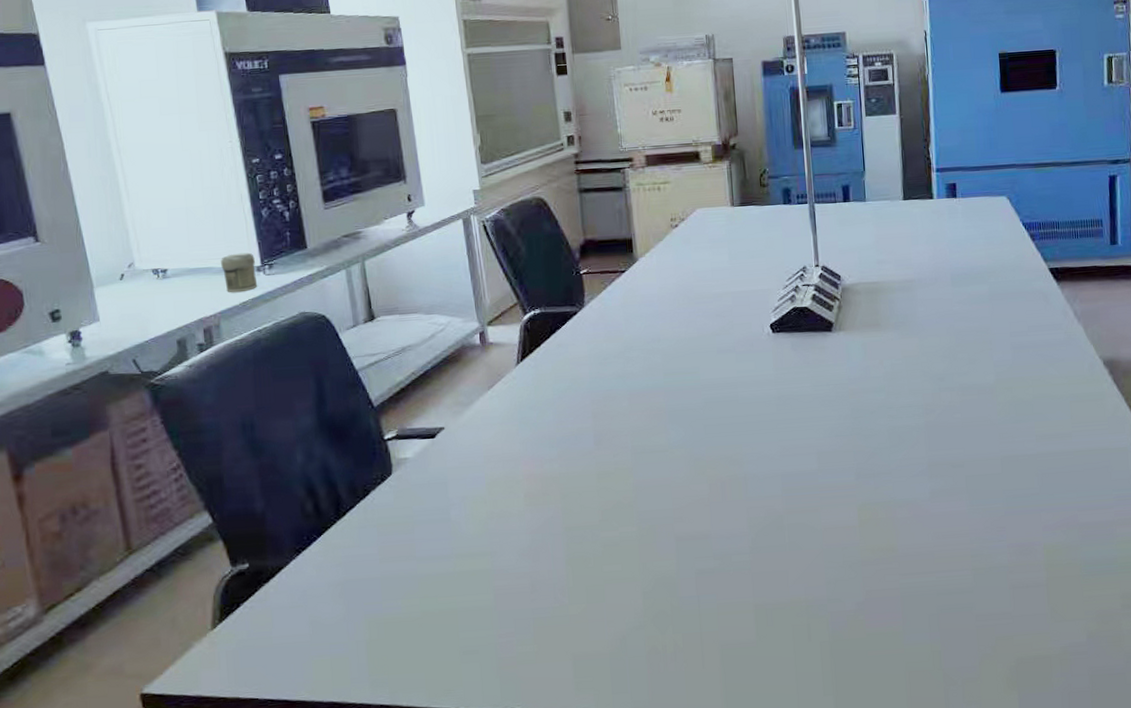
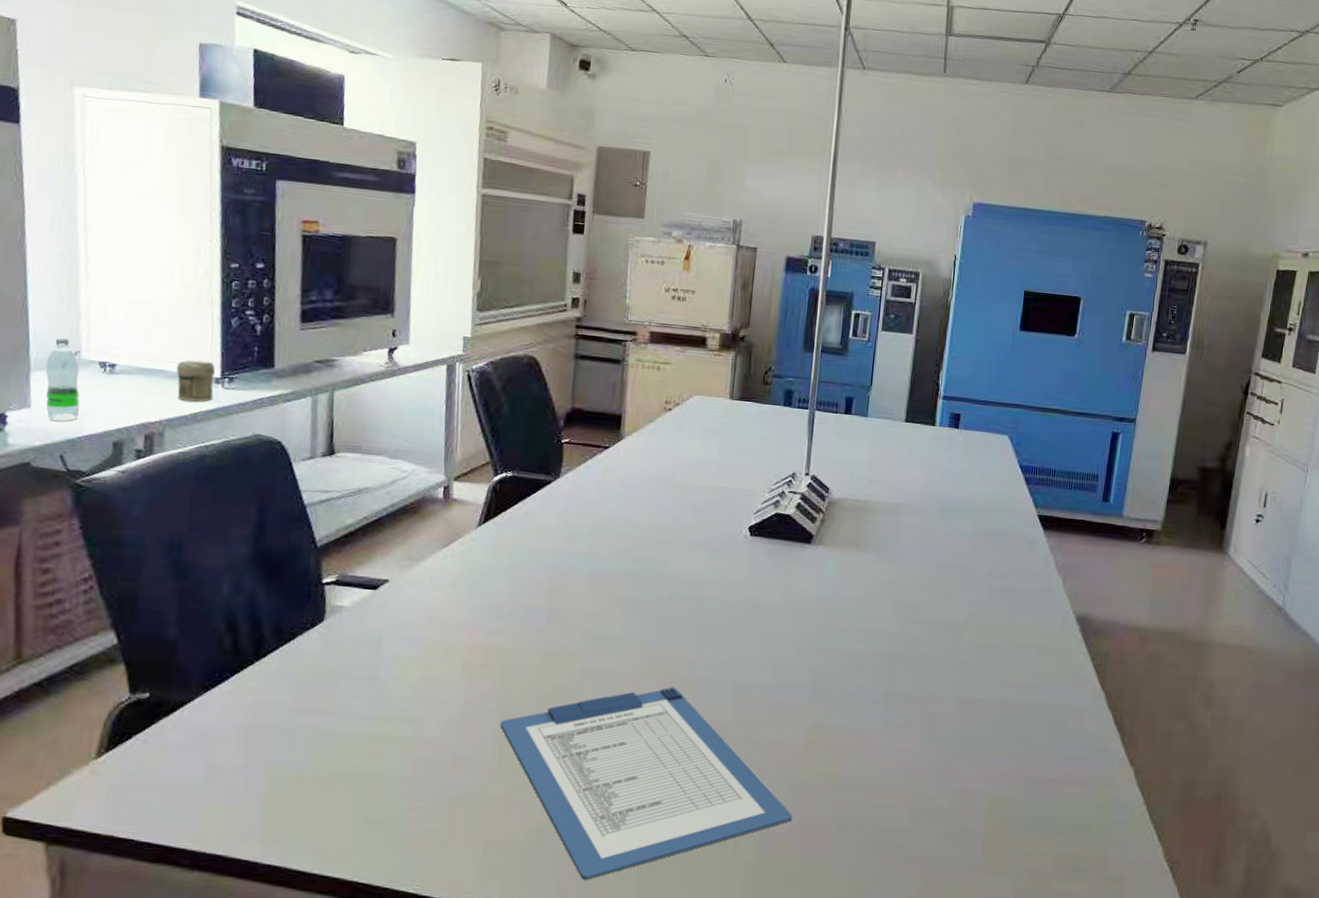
bottle: none [106,254,142,330] -> present [45,338,80,422]
clipboard: none [569,487,859,680] -> present [500,687,793,880]

